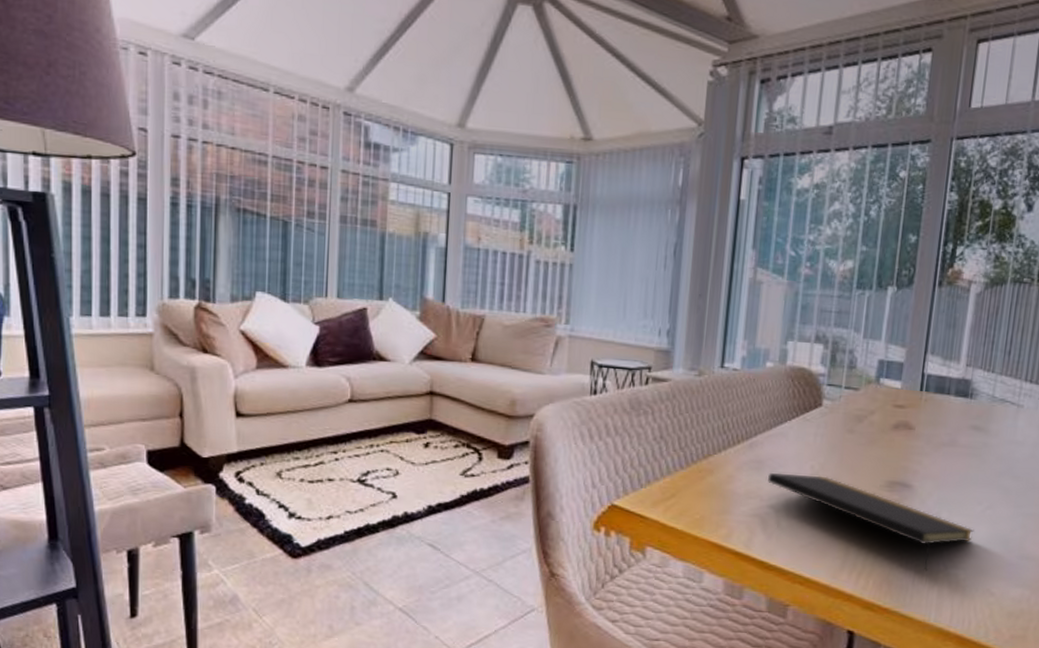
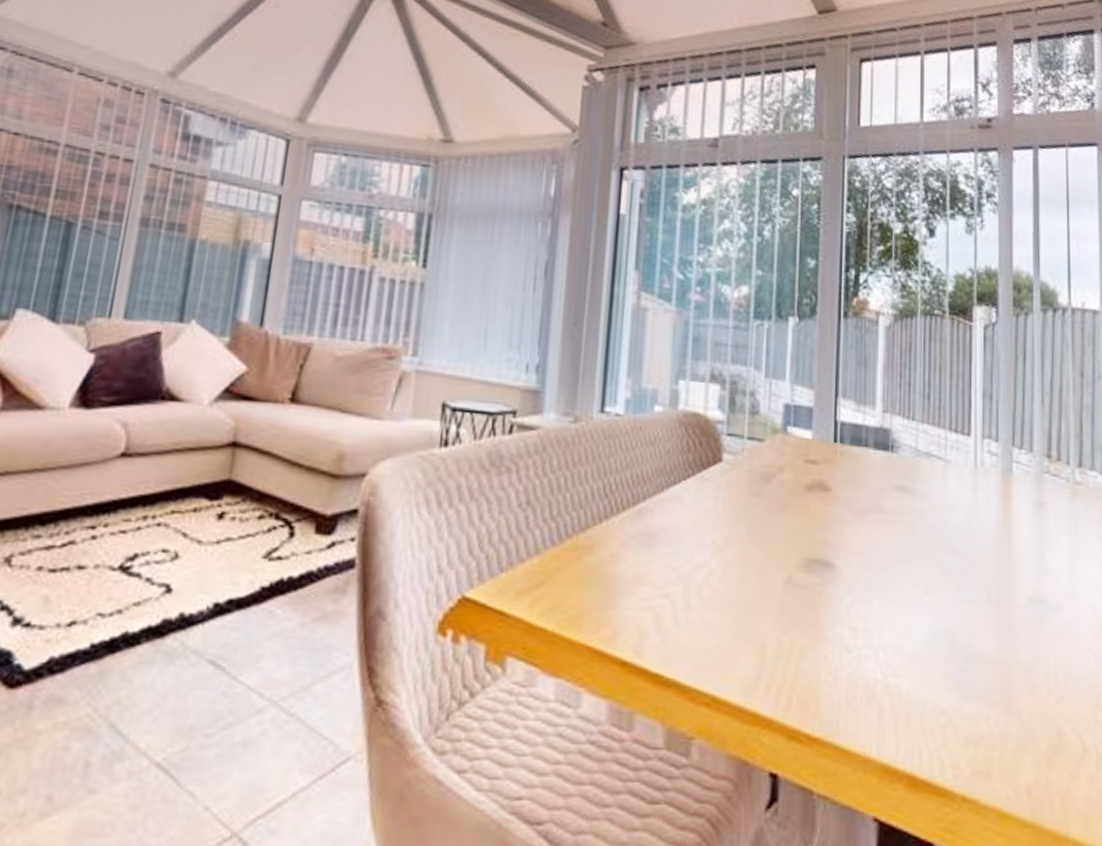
notepad: present [768,472,974,572] -> none [661,549,913,683]

